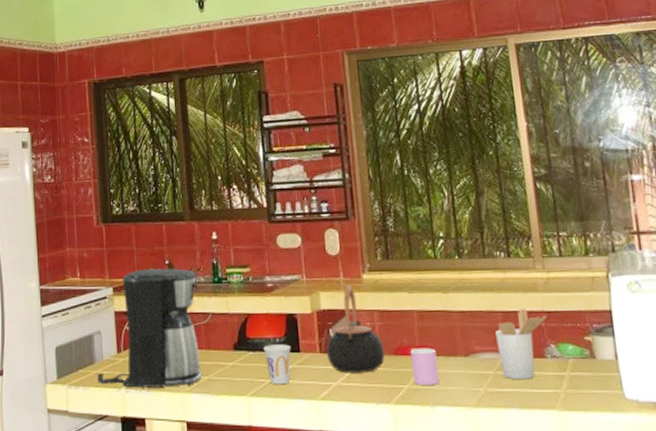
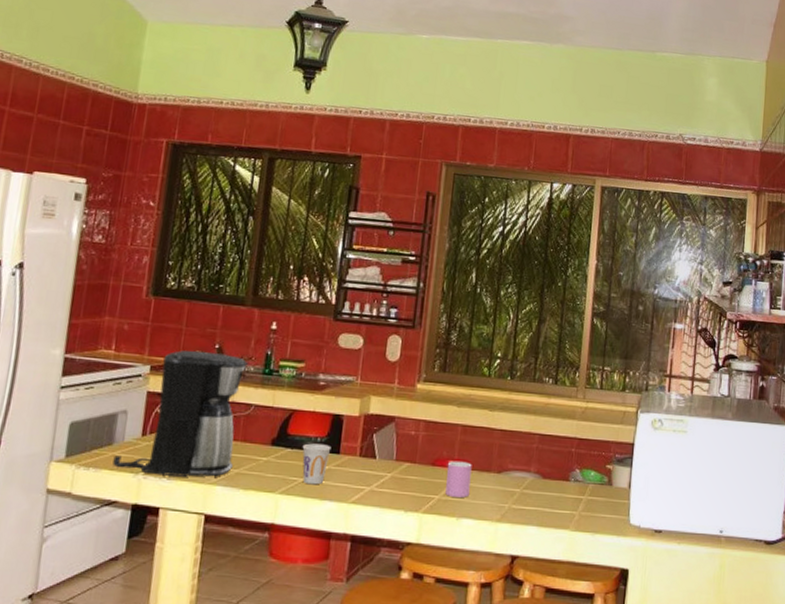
teapot: present [326,284,385,373] -> none [366,392,424,480]
utensil holder: present [495,307,547,380] -> none [528,432,578,500]

